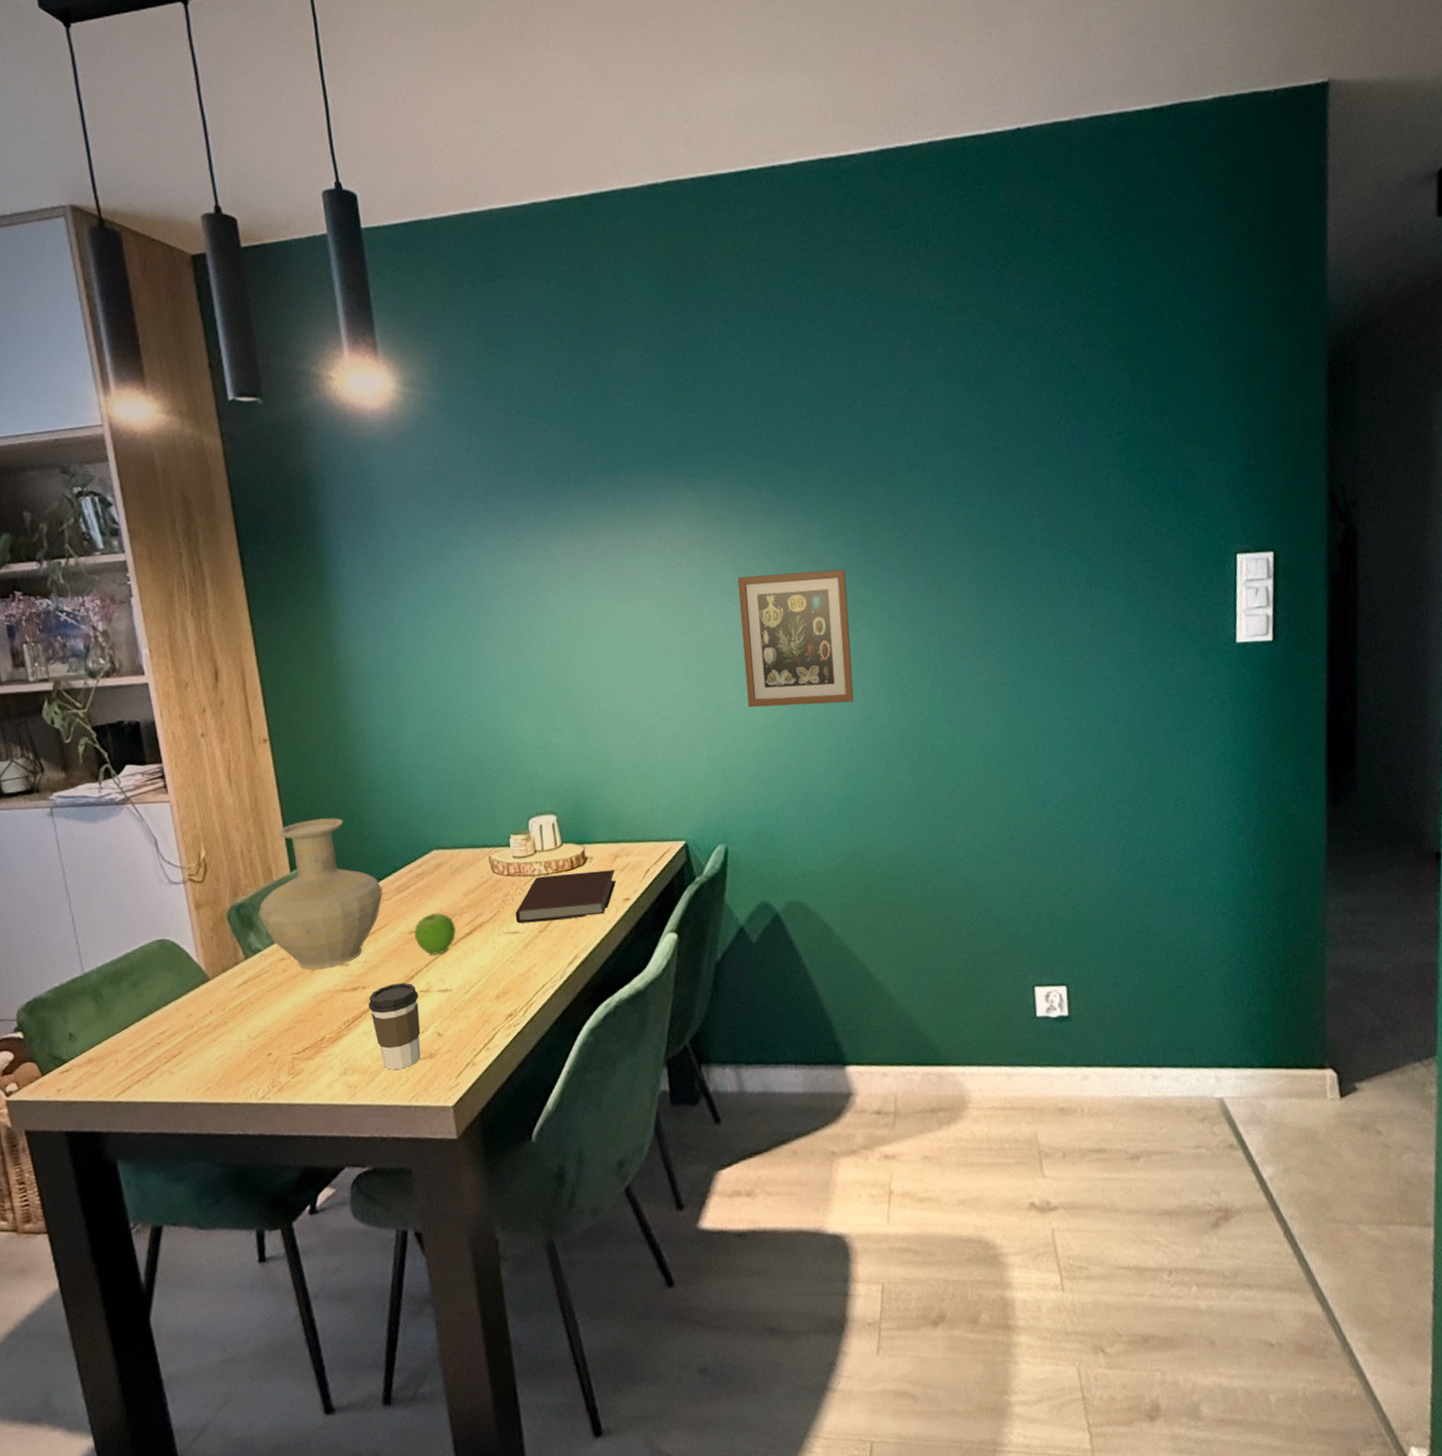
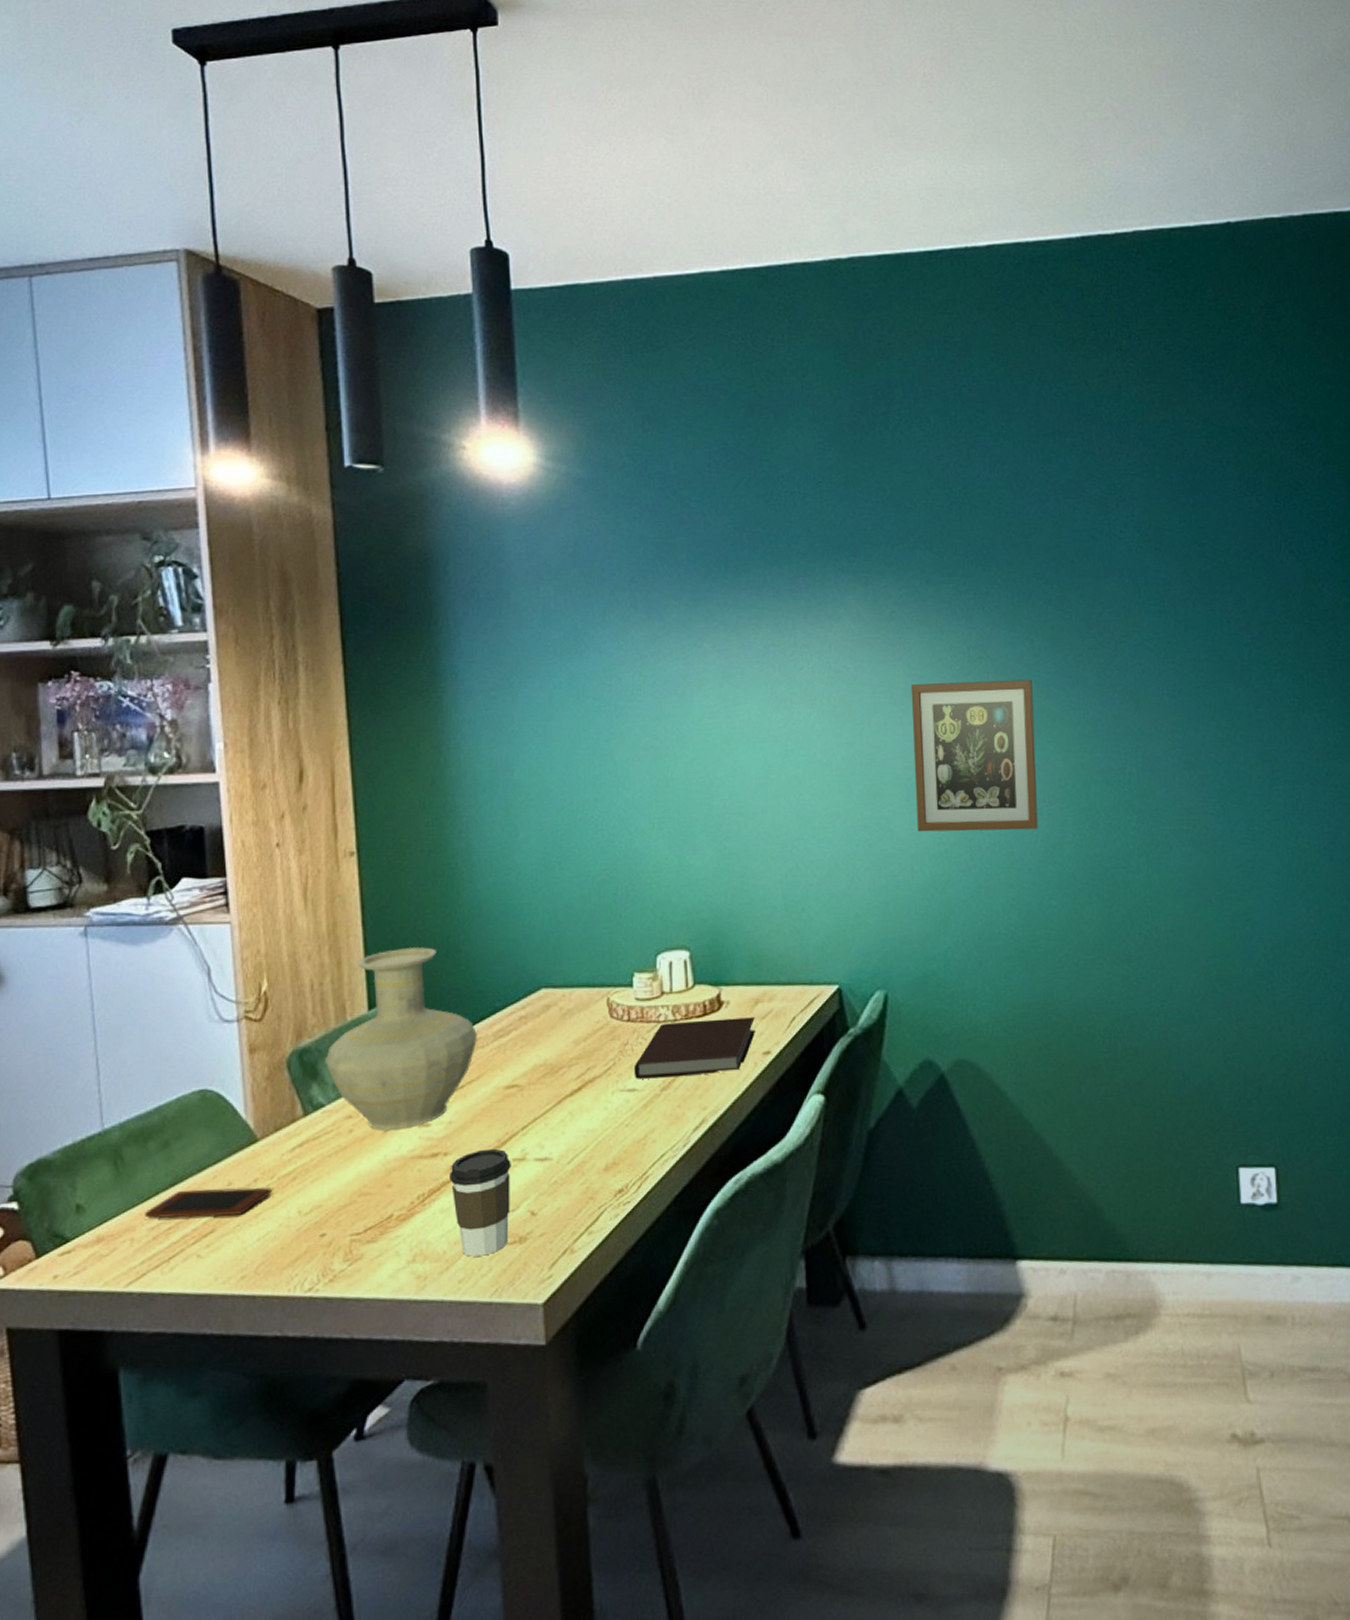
smartphone: none [124,1017,225,1044] -> present [145,1187,272,1219]
fruit: present [414,913,456,955] -> none [512,1064,562,1116]

